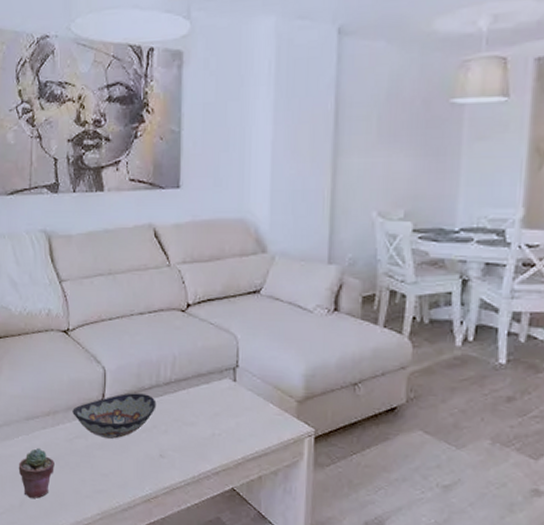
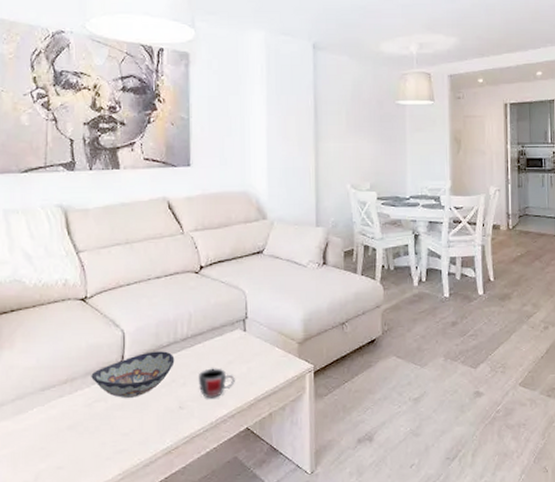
potted succulent: present [18,448,54,499] -> none [33,418,73,470]
mug: none [180,418,221,451] -> present [198,368,235,399]

